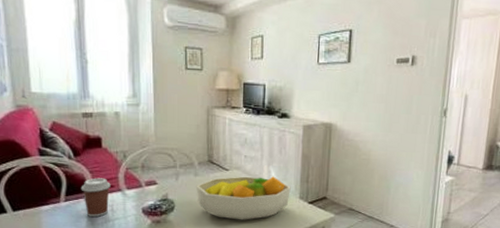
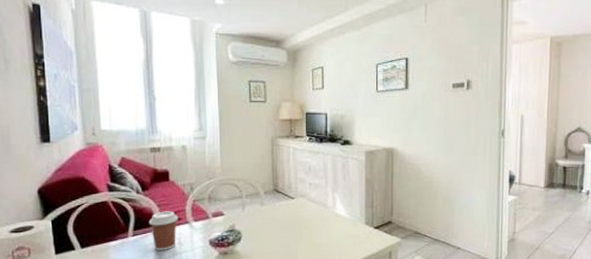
fruit bowl: present [196,176,291,220] -> none [262,202,356,248]

